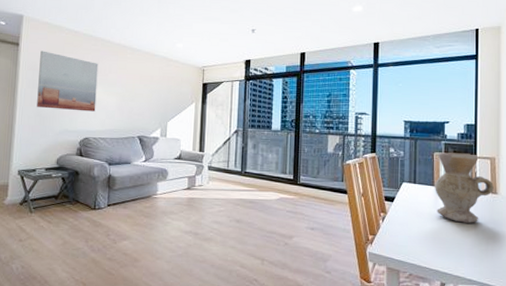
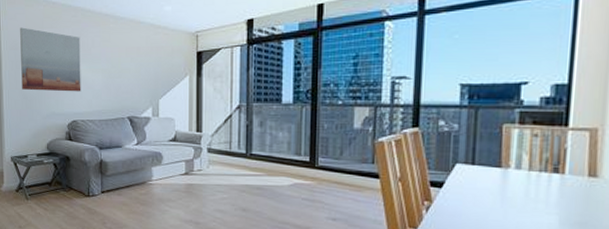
vase: present [435,152,494,223] -> none [502,122,593,215]

